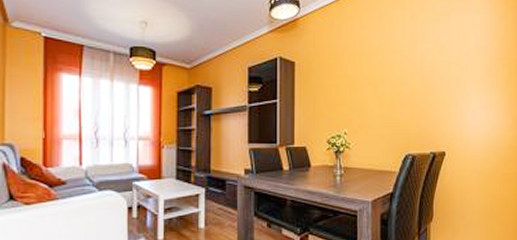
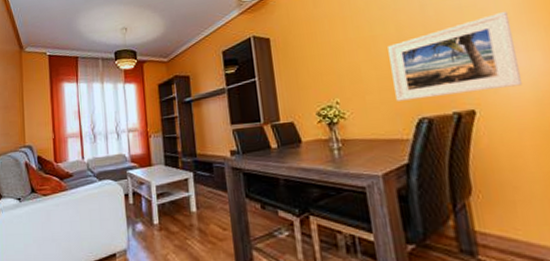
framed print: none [392,72,479,138] -> present [388,11,522,101]

